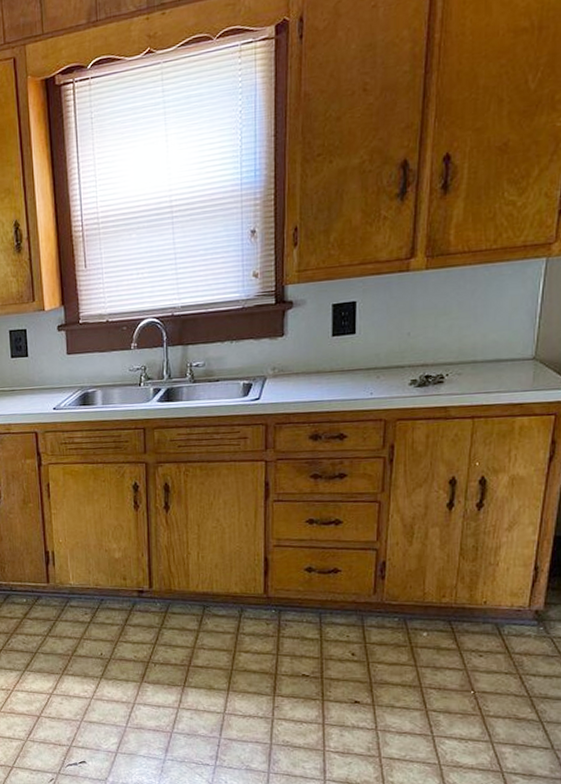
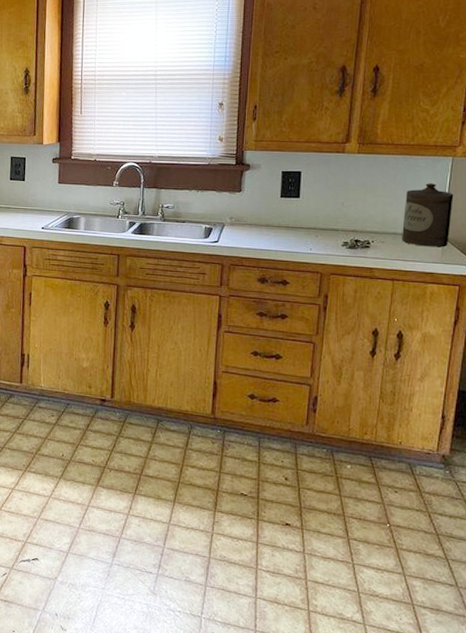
canister: none [483,294,548,374] -> present [402,183,454,247]

